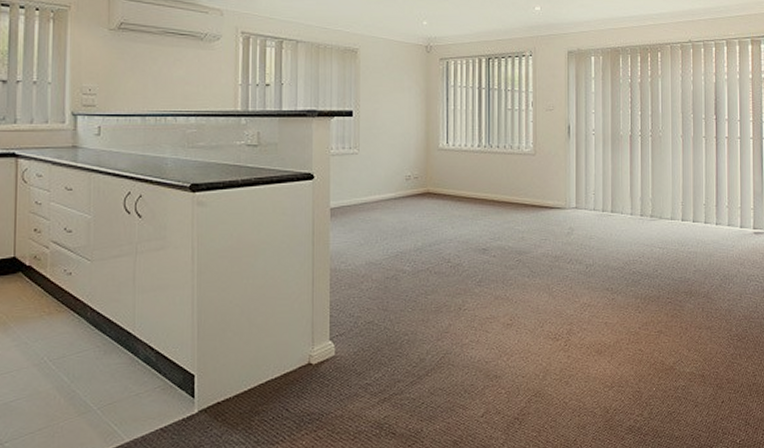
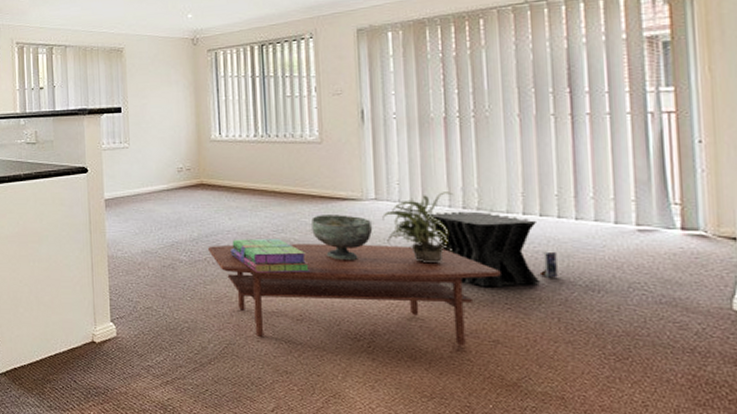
coffee table: none [431,250,665,345] -> present [208,243,501,346]
stack of books: none [452,247,521,280] -> present [230,239,311,273]
decorative bowl: none [524,222,573,265] -> present [311,215,373,260]
potted plant: none [581,201,635,265] -> present [382,192,454,262]
side table: none [615,218,703,285] -> present [428,211,558,288]

